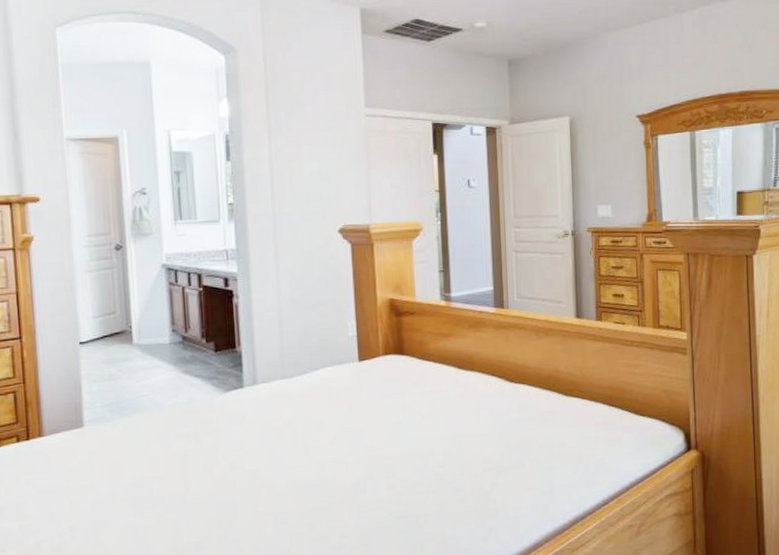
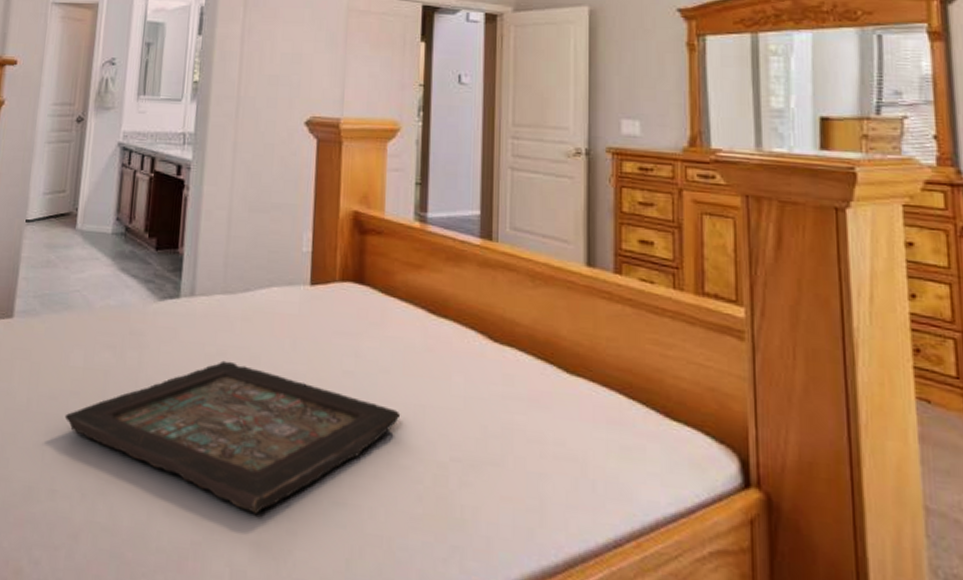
decorative tray: none [151,430,443,538] -> present [64,360,401,514]

